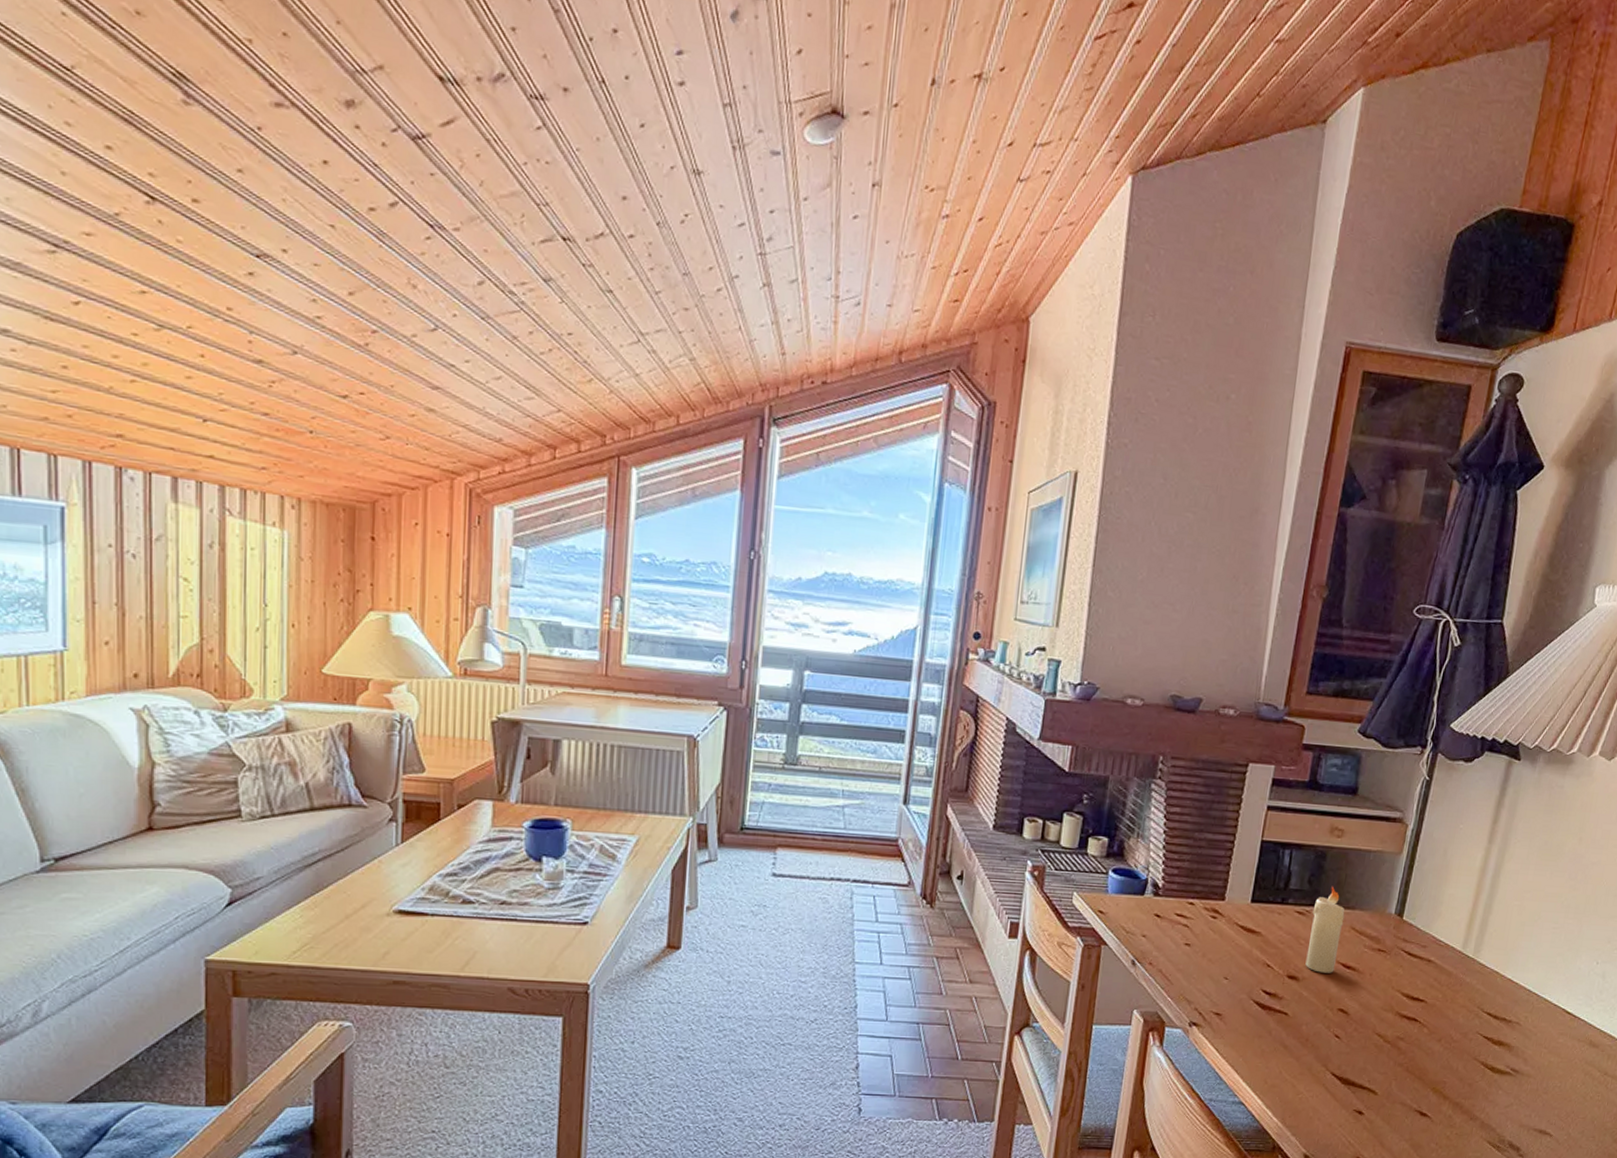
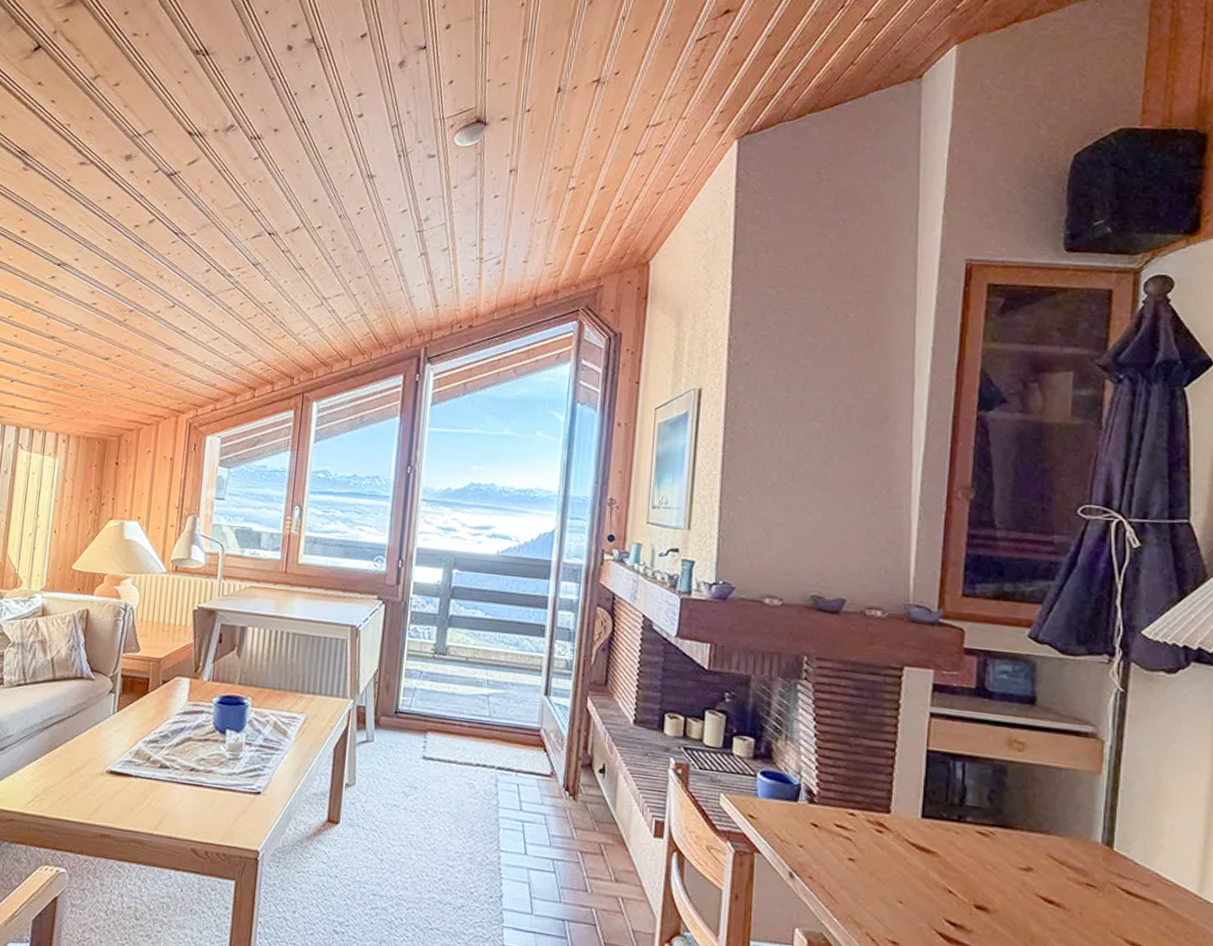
candle: present [1305,886,1345,973] -> none [995,805,1038,907]

